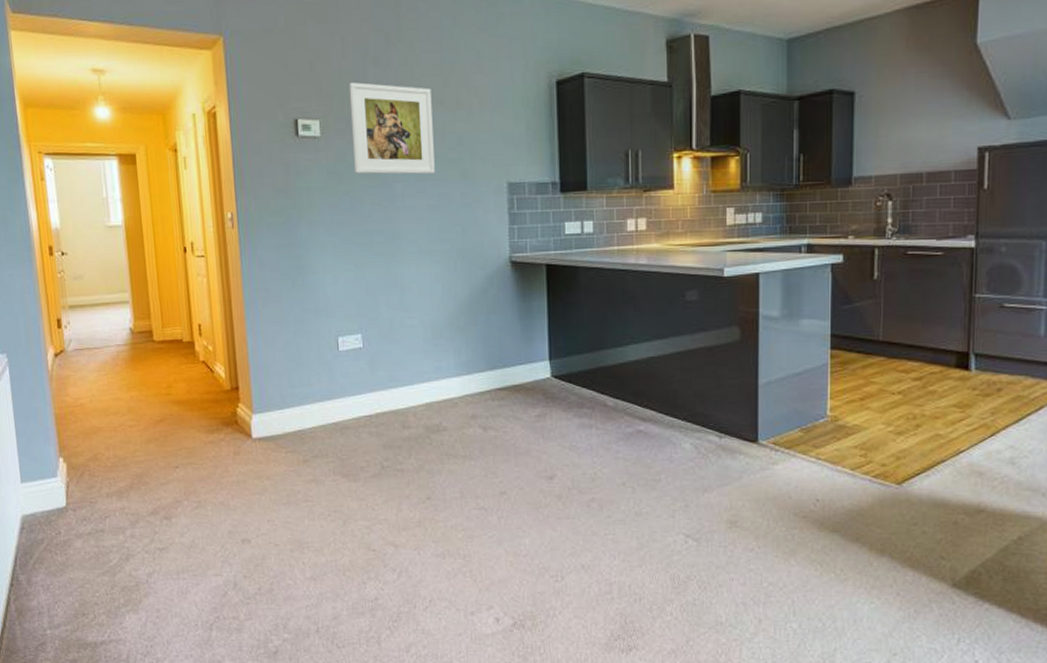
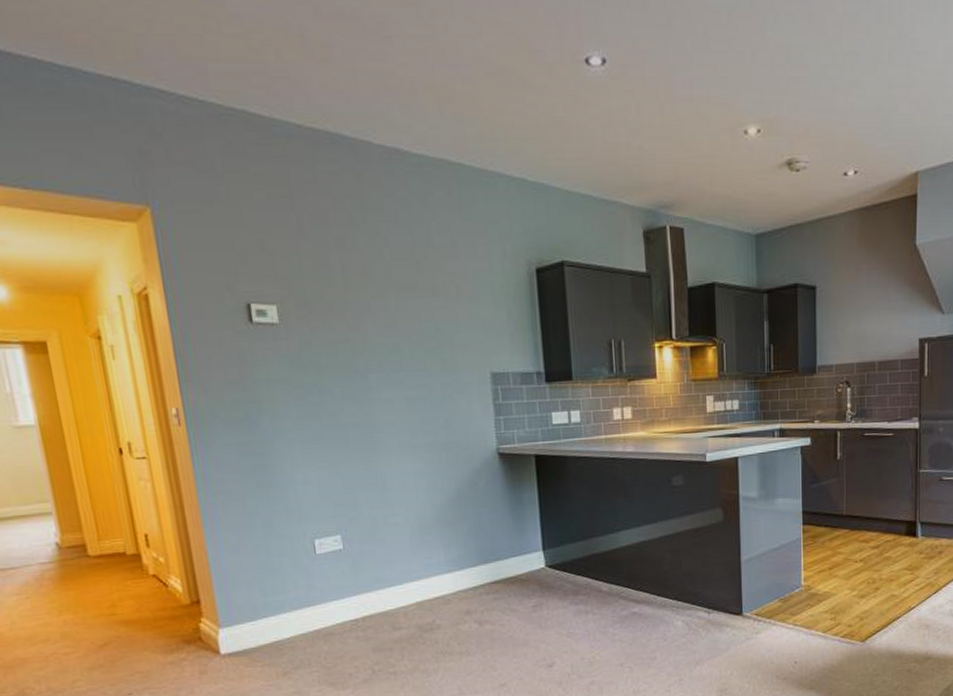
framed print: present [348,82,435,175] -> none [308,265,412,365]

